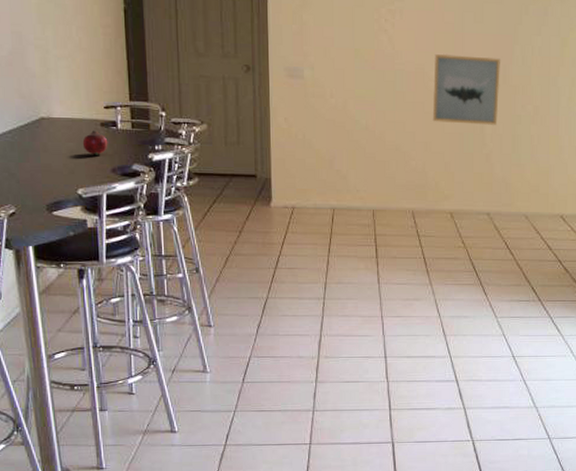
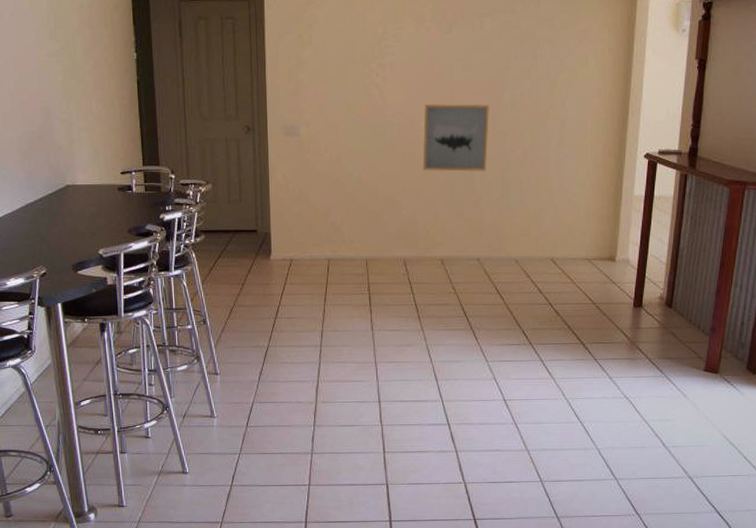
fruit: present [82,130,108,155] -> none [102,195,125,218]

